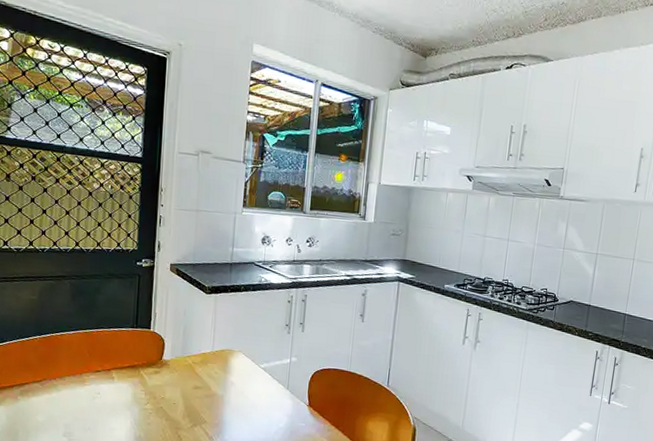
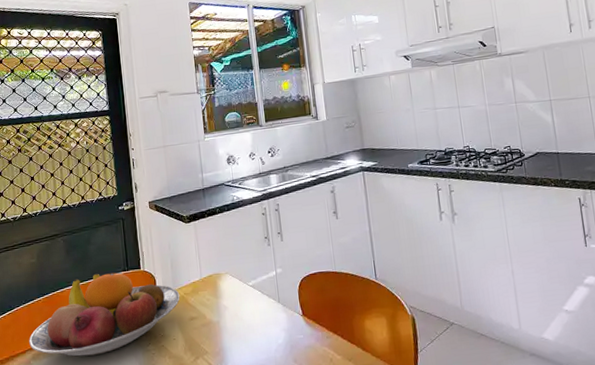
fruit bowl: none [18,324,188,404] -> present [29,272,180,357]

